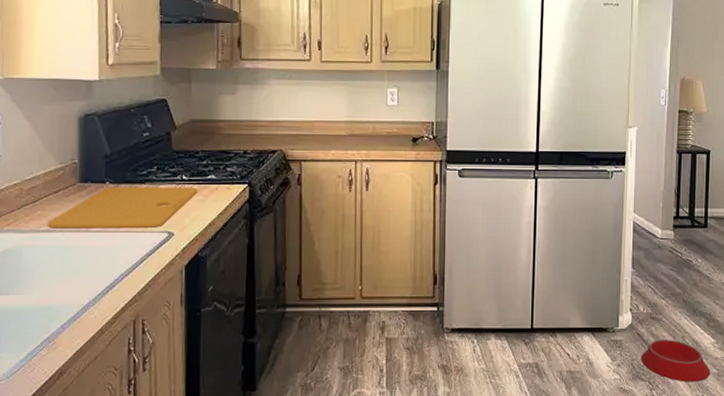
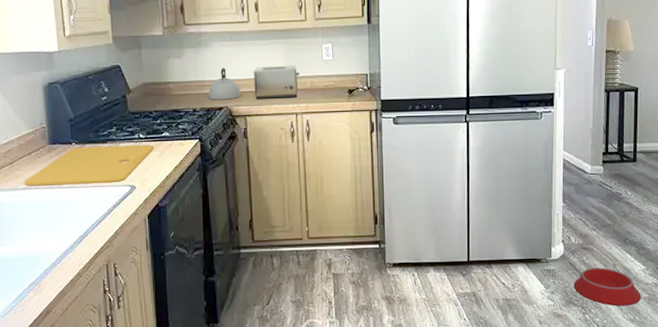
kettle: none [261,108,298,143] -> present [208,68,242,100]
toaster: none [311,108,361,145] -> present [253,65,299,100]

